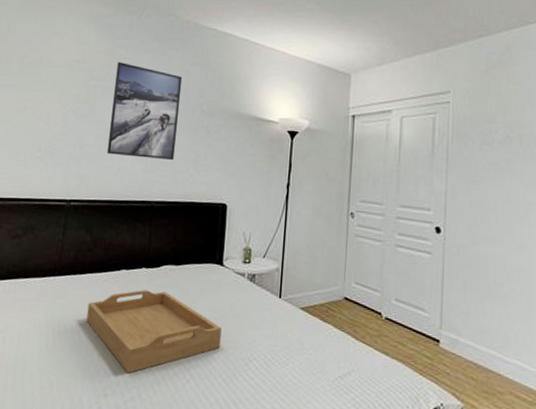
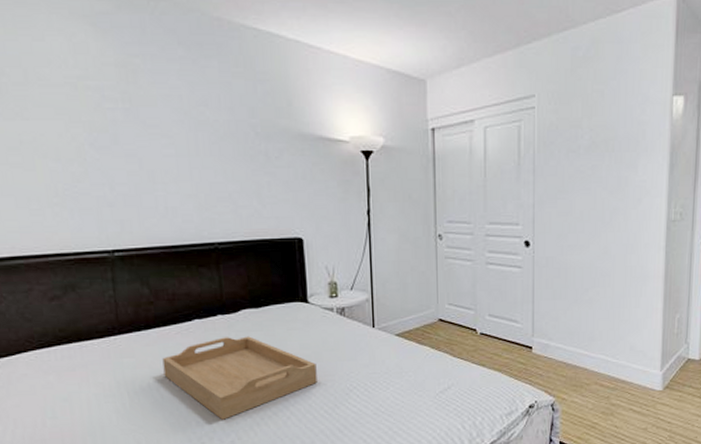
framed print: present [106,61,183,161] -> none [135,75,232,195]

